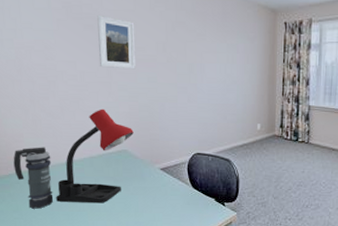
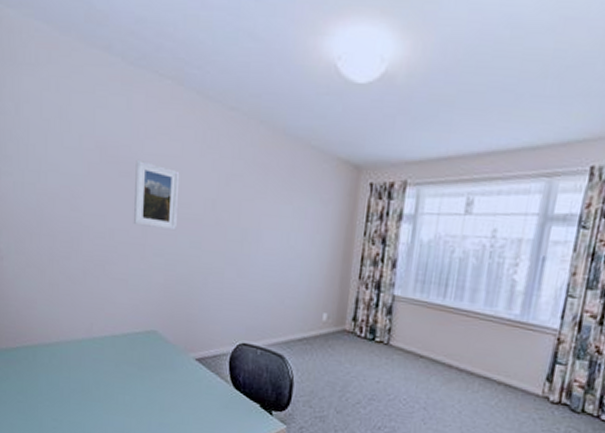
smoke grenade: present [13,147,53,209] -> none [23,316,66,393]
desk lamp: present [56,109,134,203] -> none [68,276,167,395]

